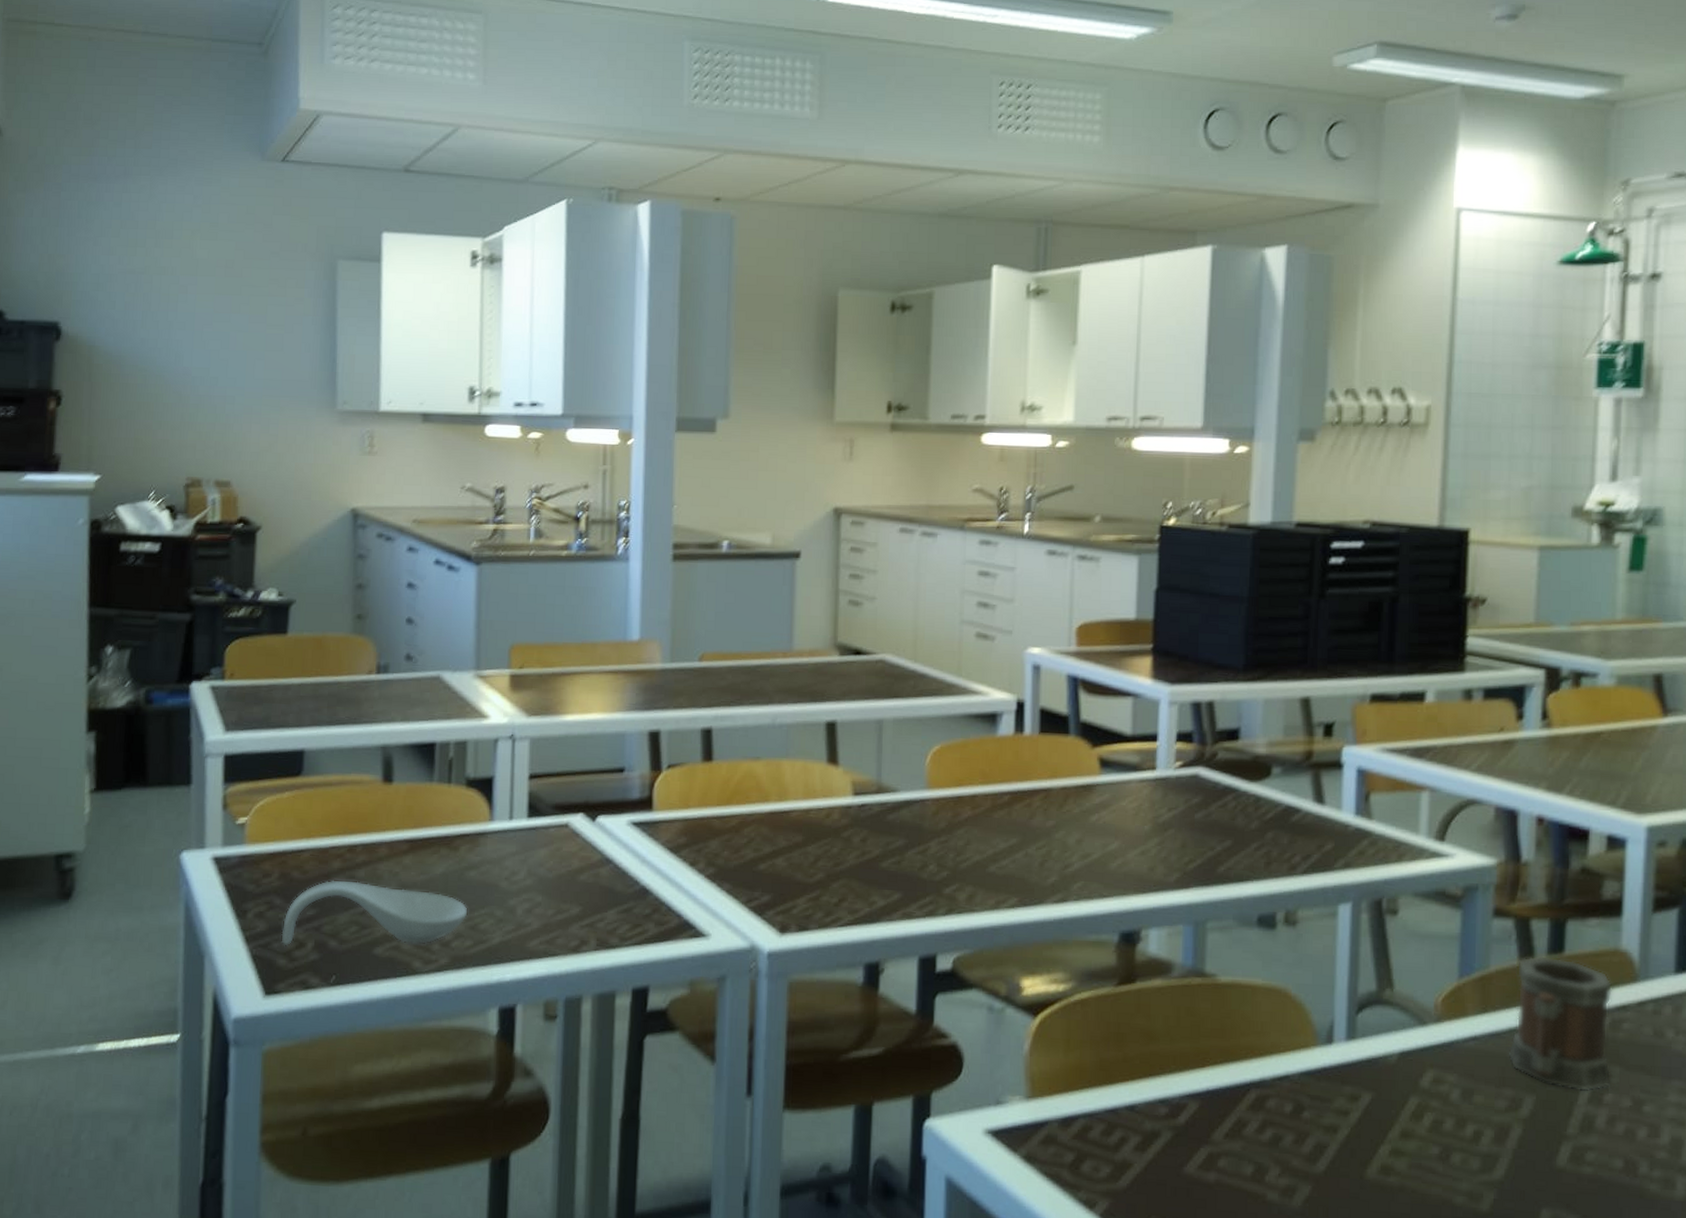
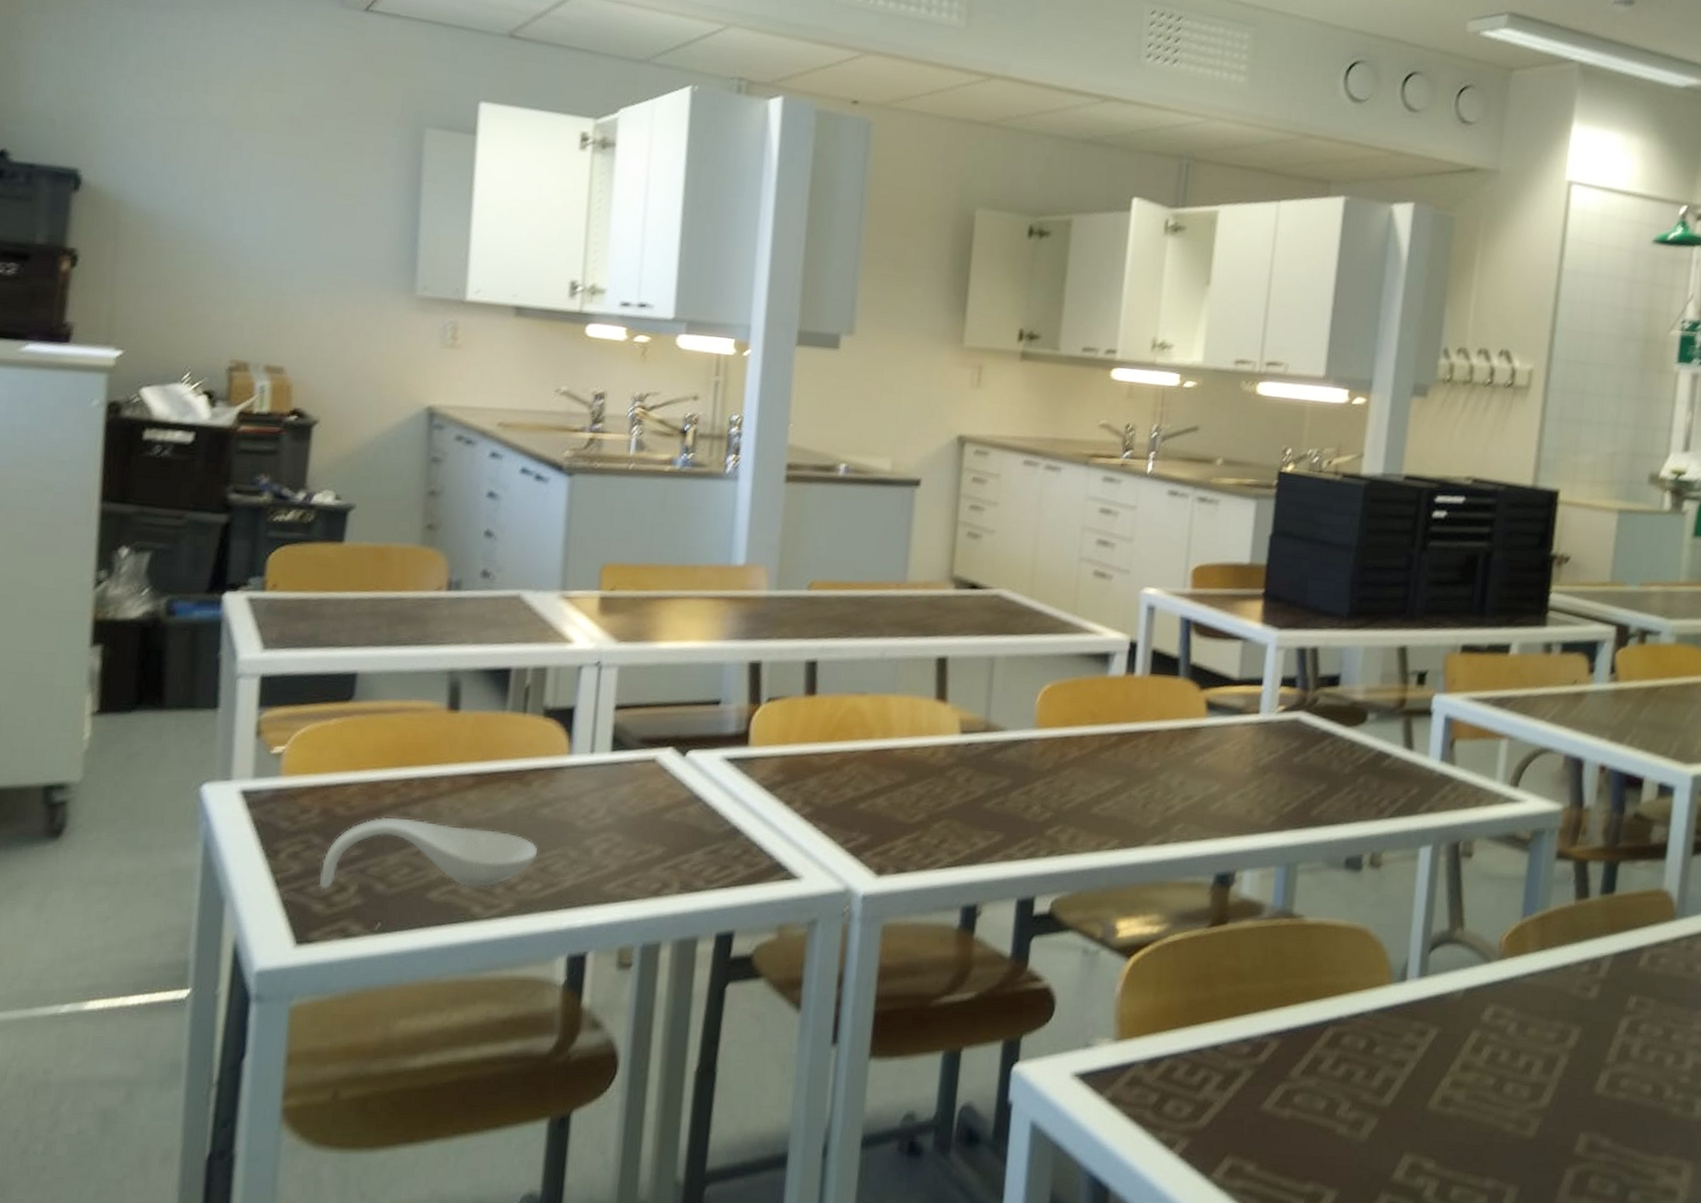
mug: present [1508,955,1613,1092] -> none [1560,895,1654,1023]

